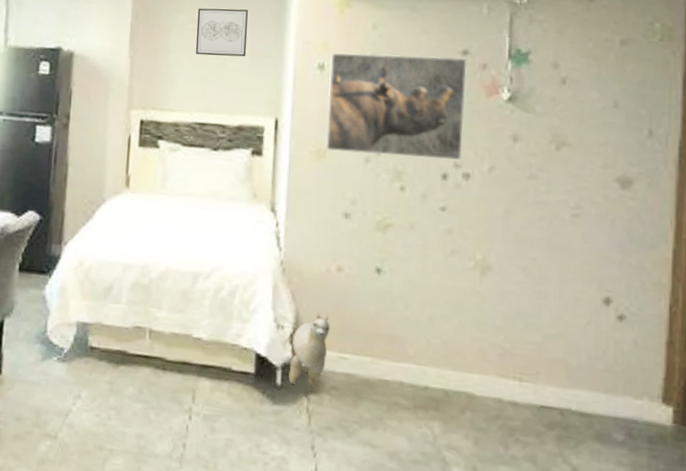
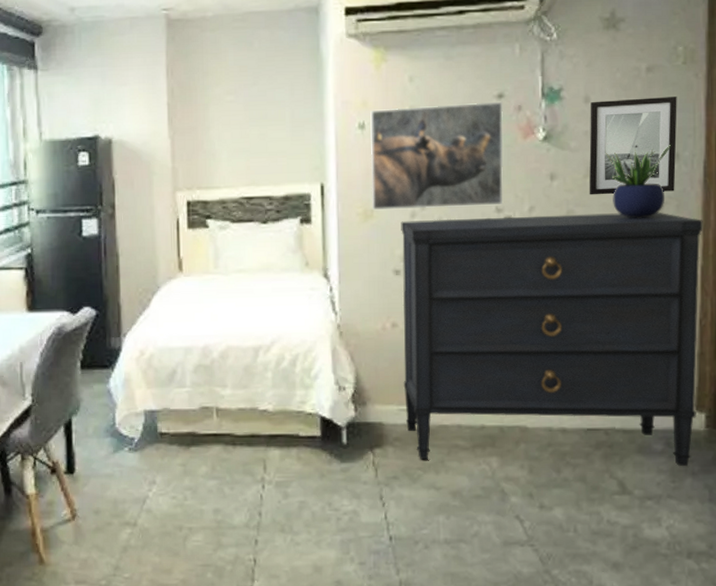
wall art: present [195,8,248,57] -> none [234,75,287,127]
plush toy: present [288,314,330,387] -> none [353,370,389,442]
dresser: none [344,165,677,462] -> present [401,212,703,466]
wall art: none [553,68,652,168] -> present [589,97,677,195]
potted plant: none [572,118,644,192] -> present [605,145,671,218]

